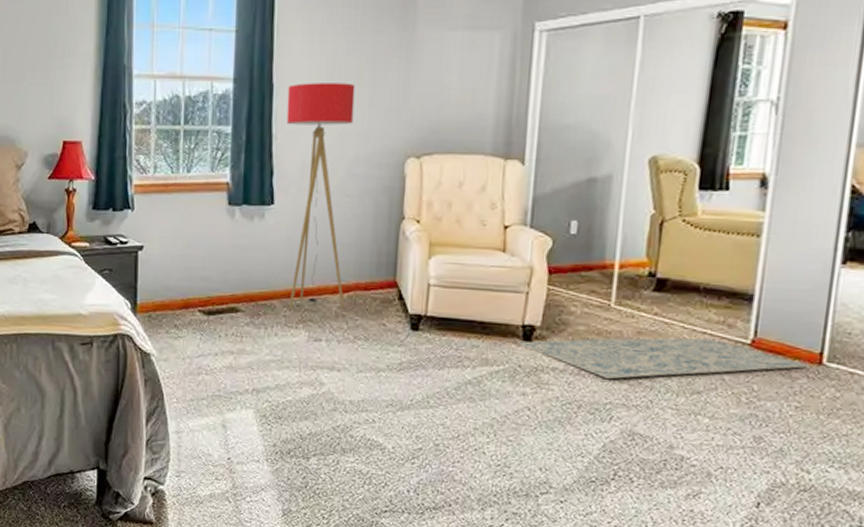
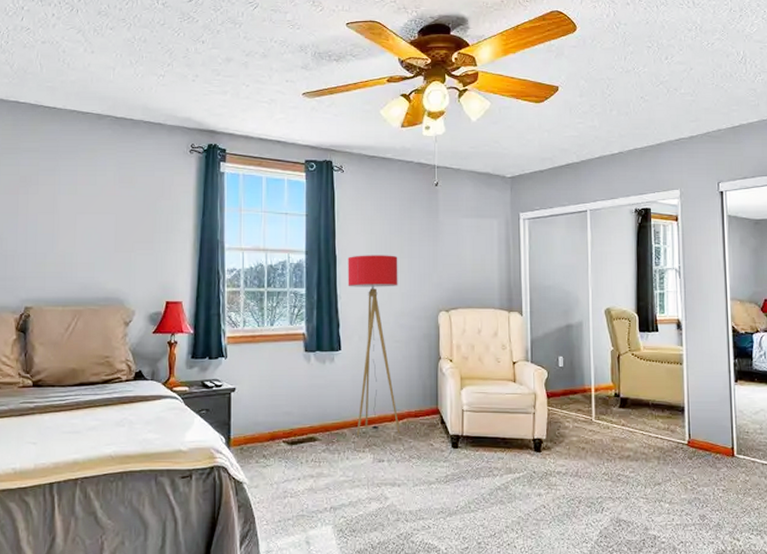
rug: present [517,338,811,379] -> none [531,441,727,477]

